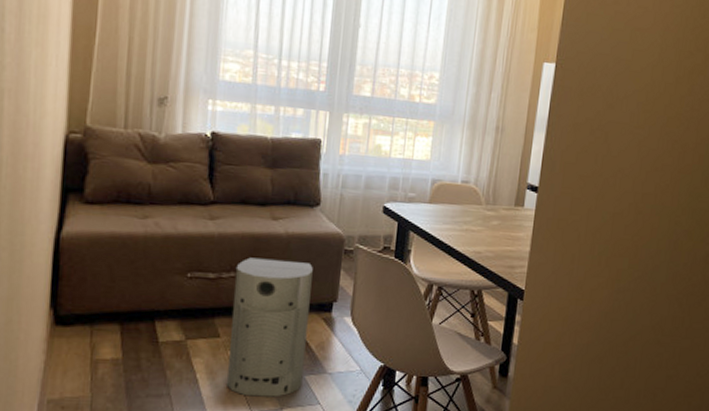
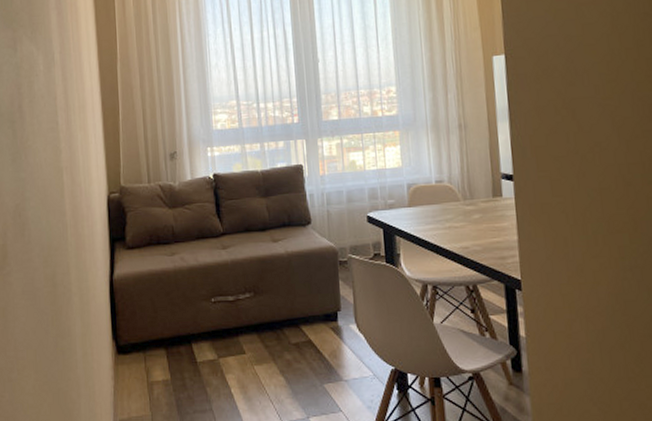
air purifier: present [227,257,313,397] -> none [249,277,323,408]

